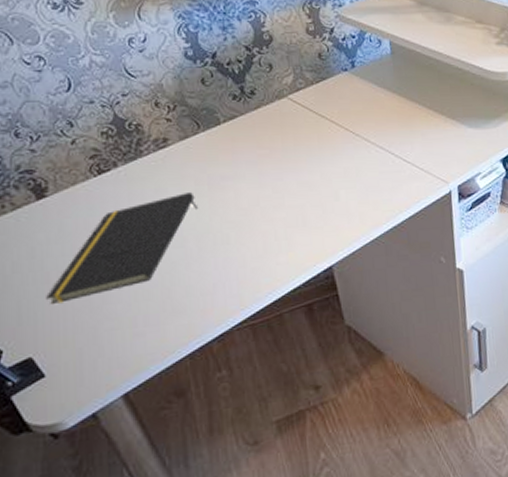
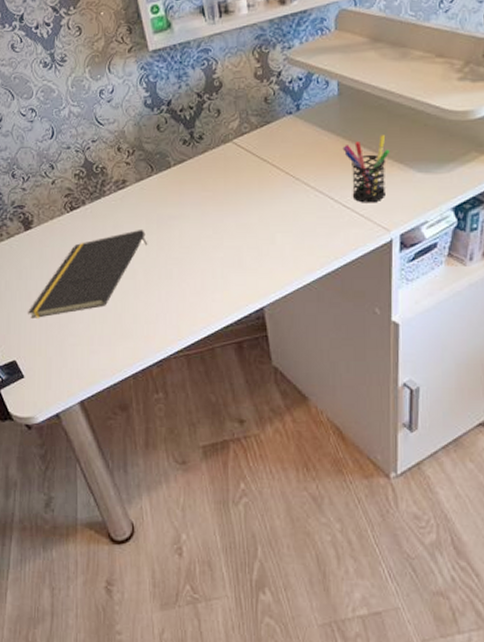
pen holder: none [399,93,442,157] -> present [343,135,389,203]

